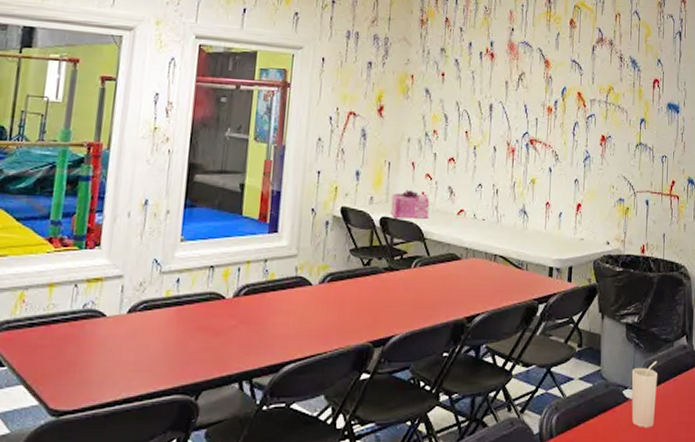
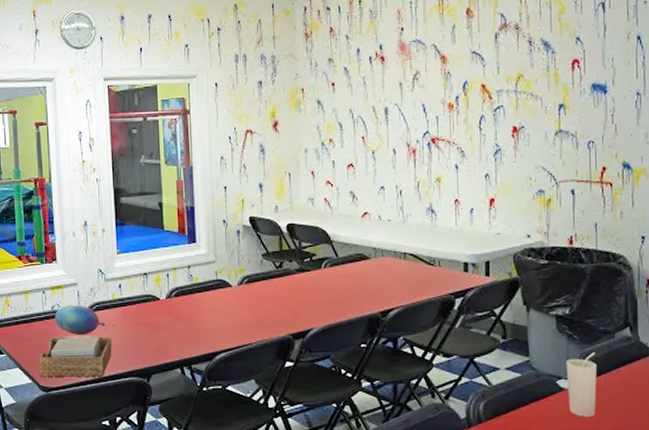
napkin holder: none [51,342,158,397] -> present [39,336,112,377]
balloon: none [85,302,153,342] -> present [55,304,106,336]
gift box: present [391,191,429,219] -> none [295,198,332,225]

